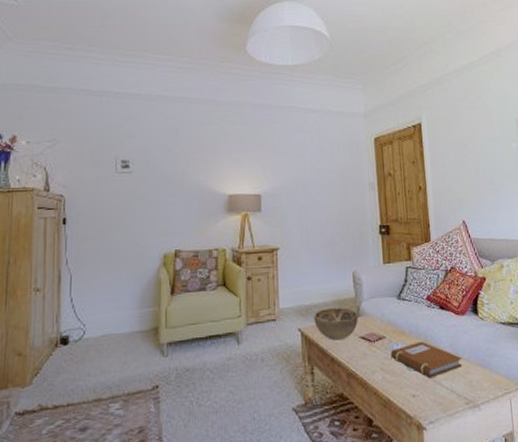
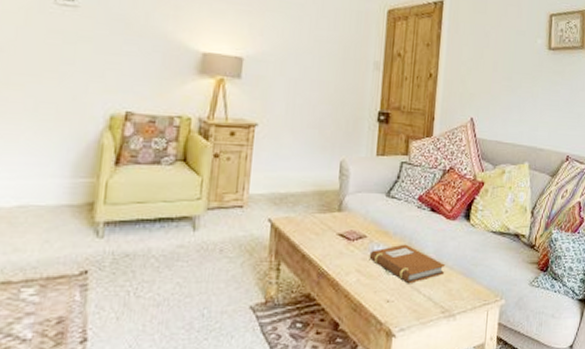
decorative bowl: present [314,307,358,341] -> none [288,199,339,236]

